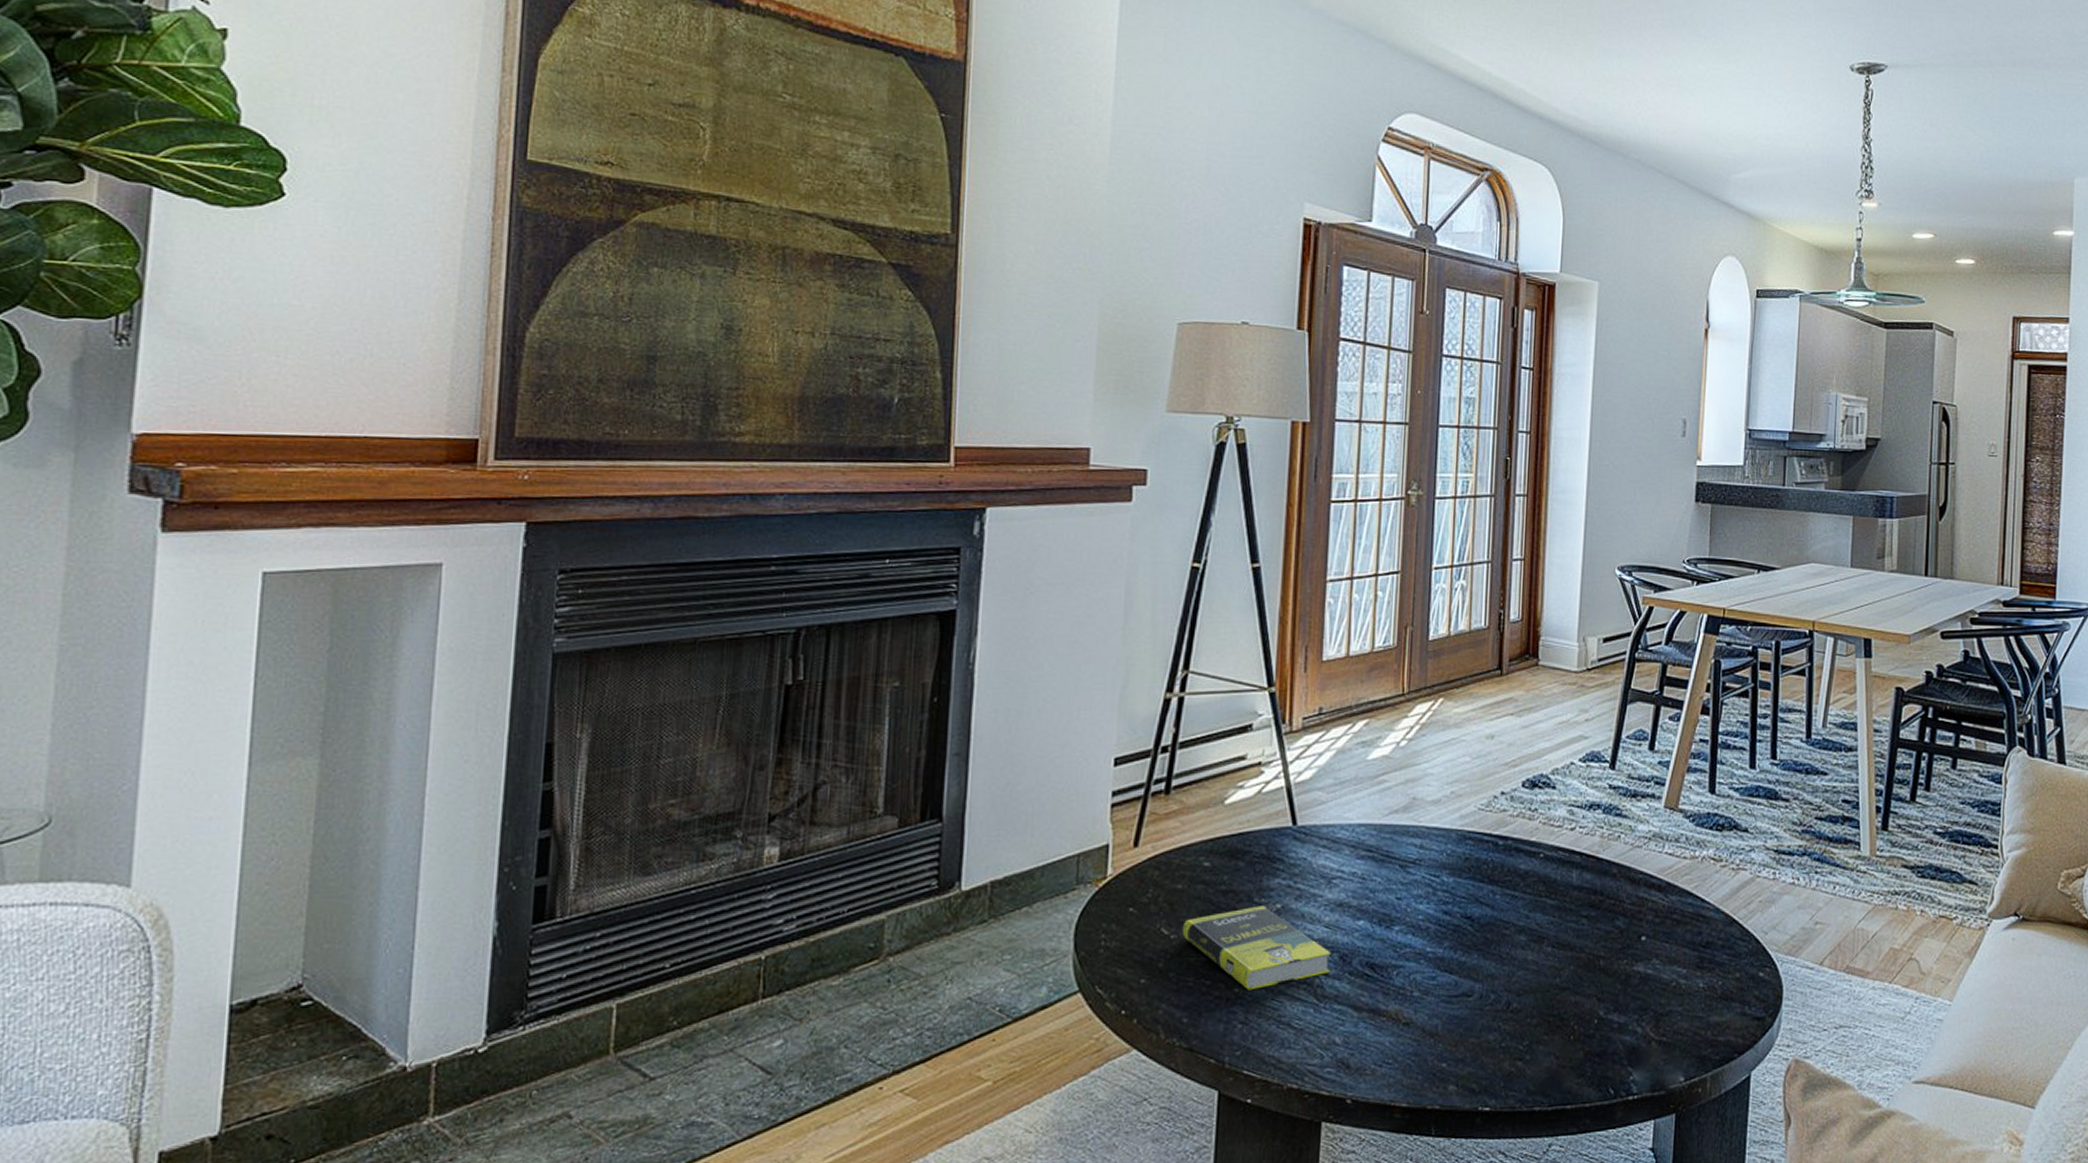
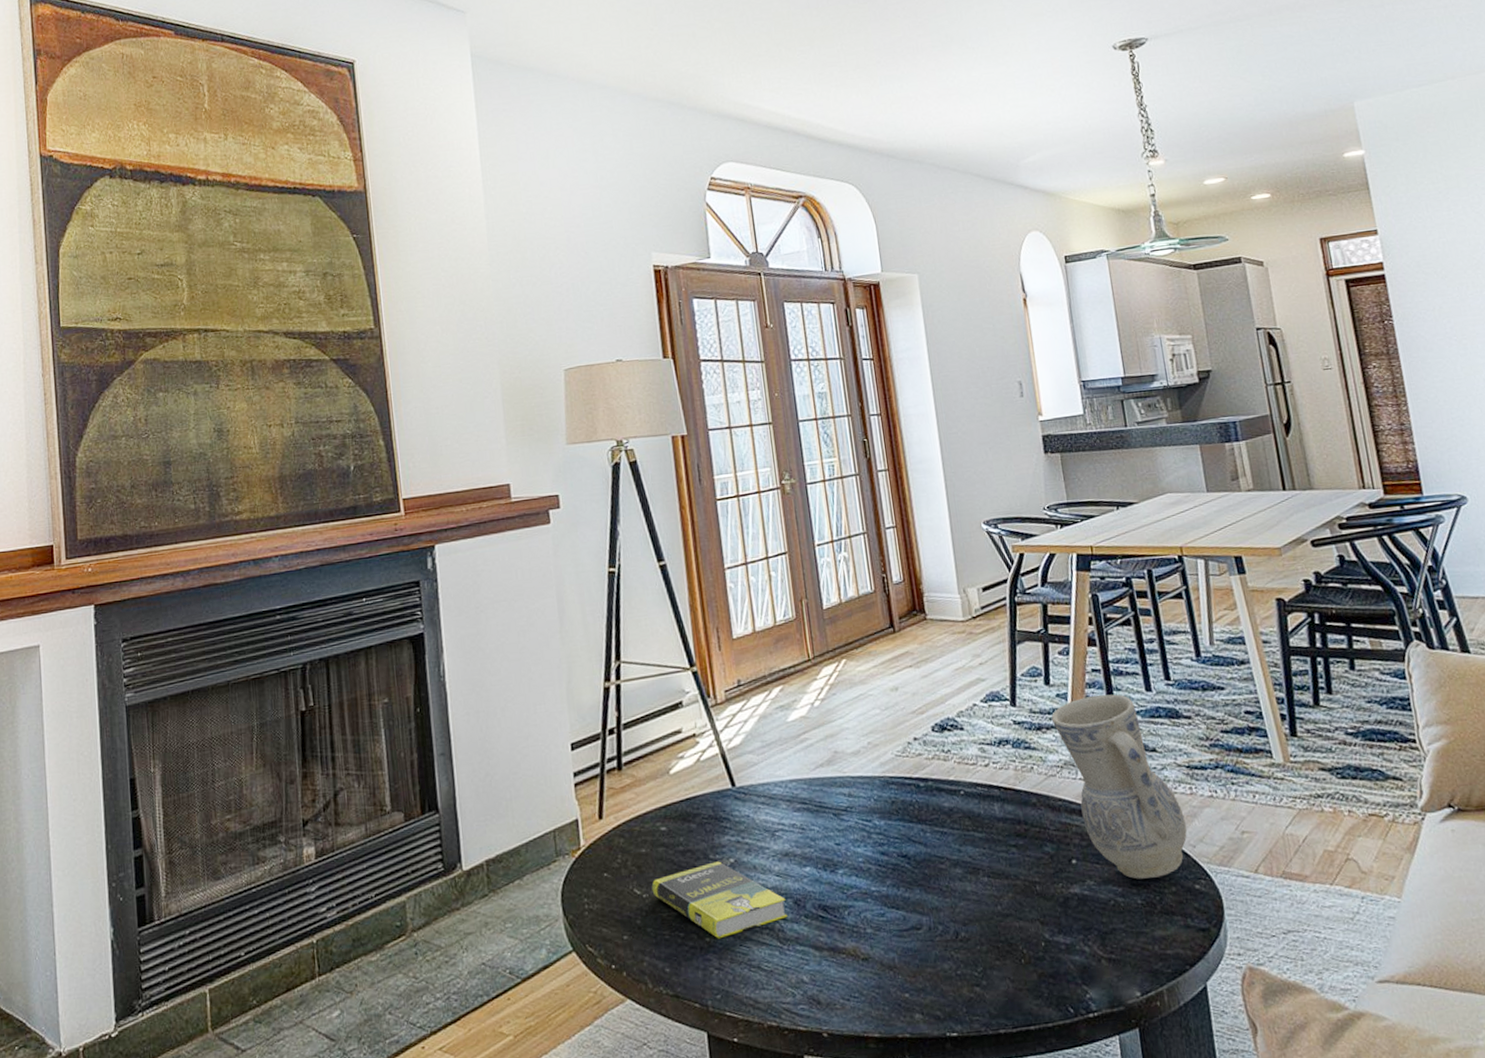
vase: none [1648,768,1763,962] -> present [1051,694,1187,880]

